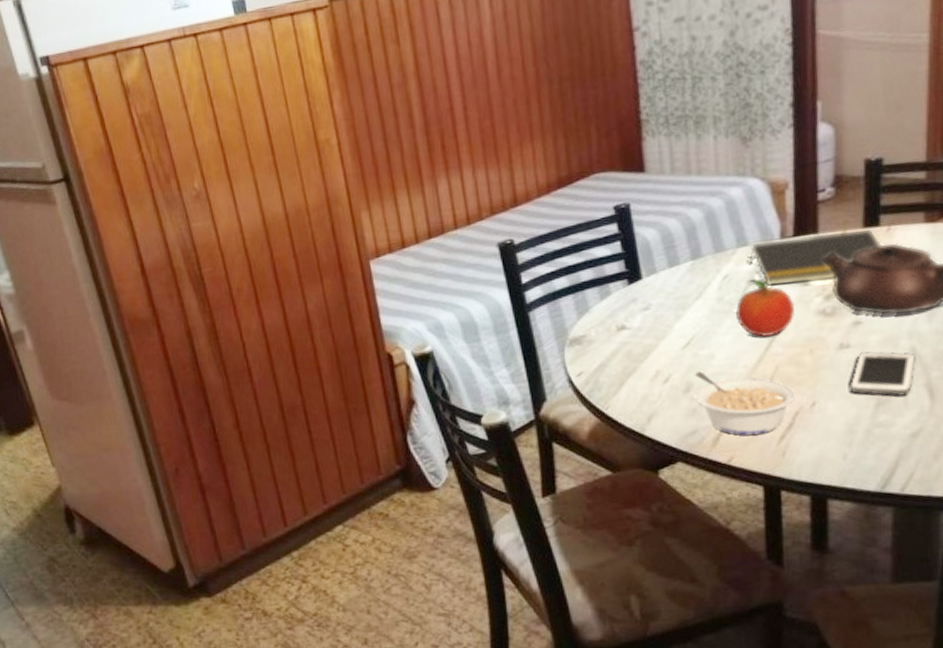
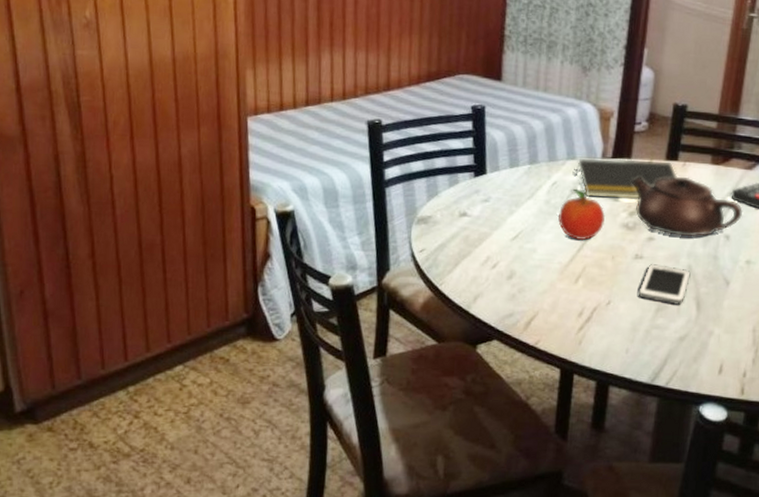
legume: present [695,371,796,435] -> none [516,262,597,323]

